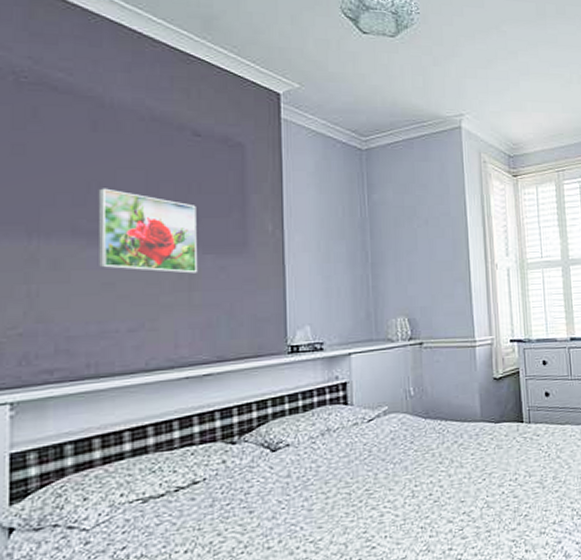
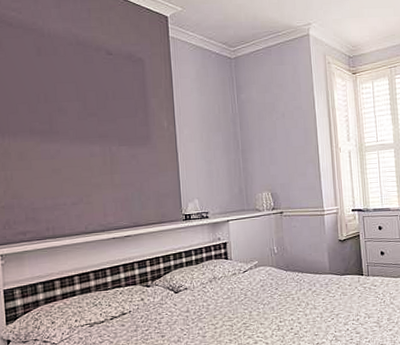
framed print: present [98,188,197,274] -> none [45,98,116,161]

